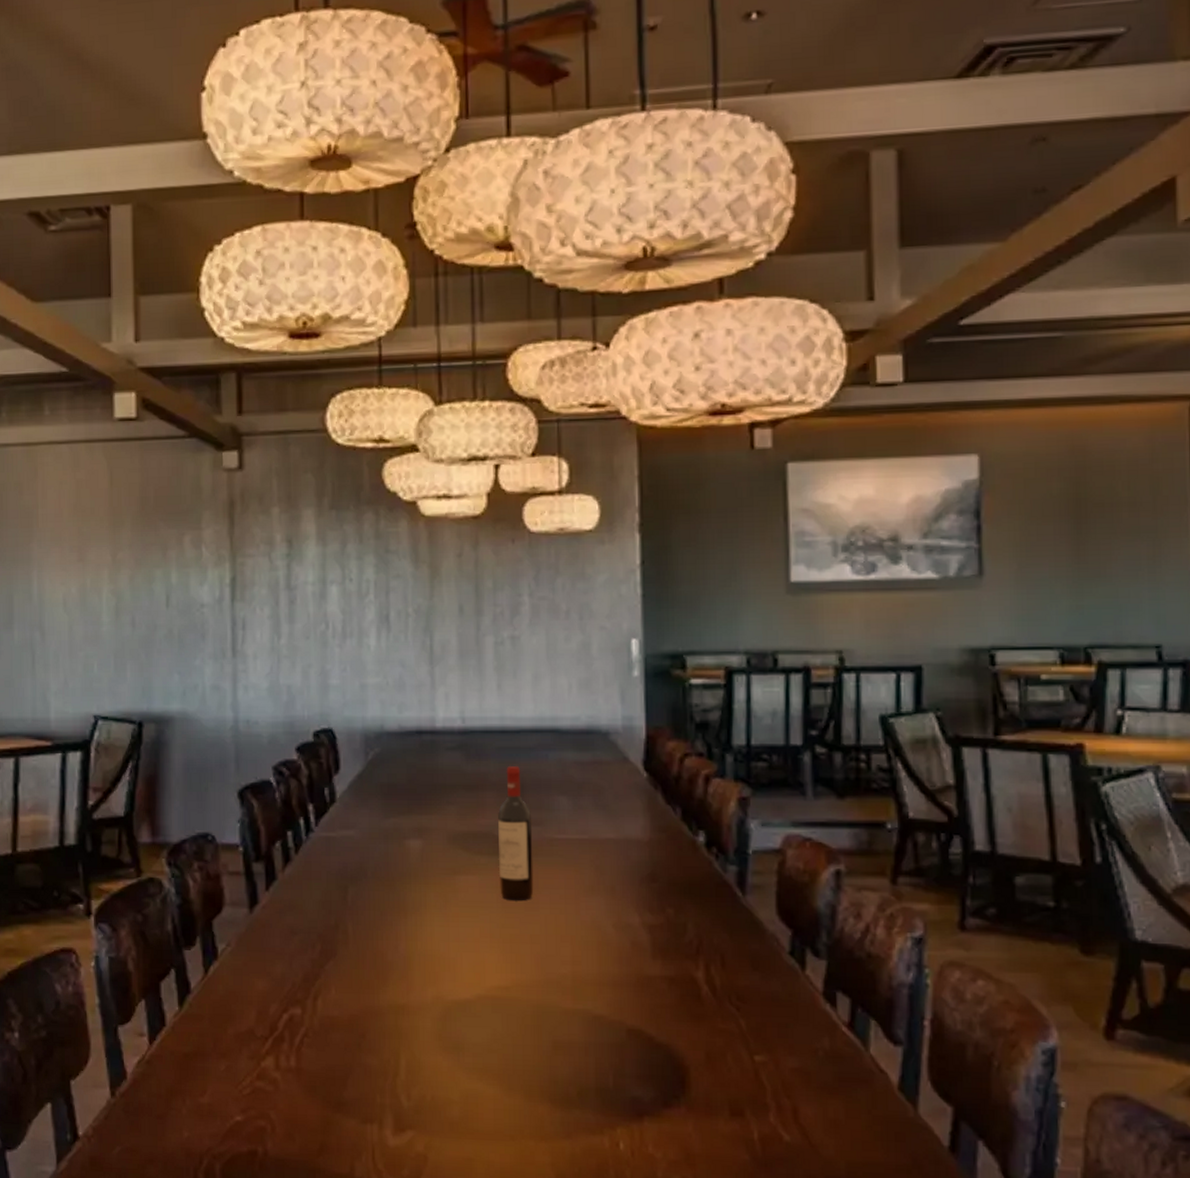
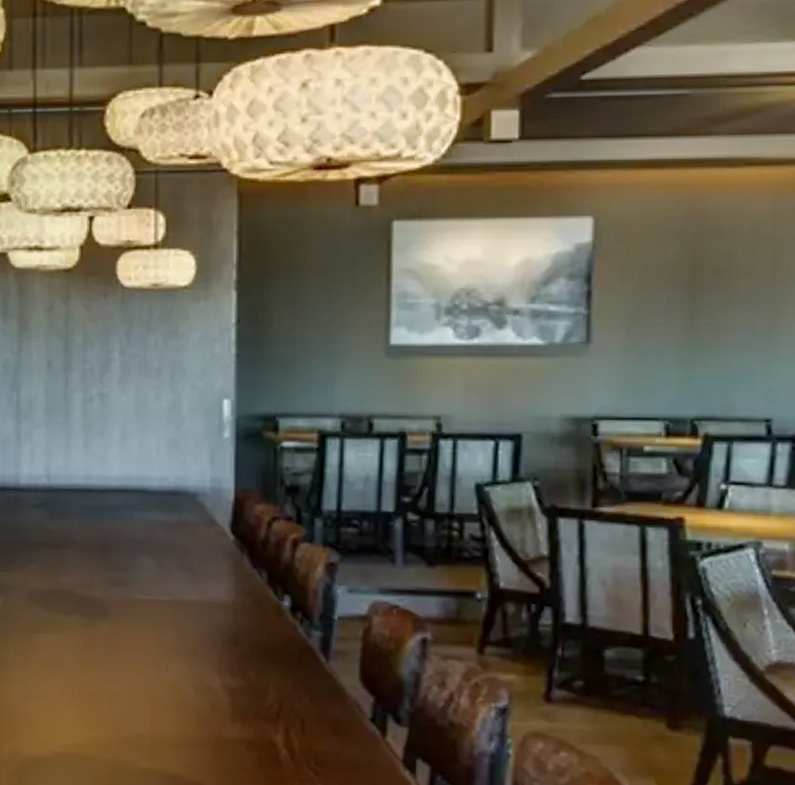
wine bottle: present [498,766,534,900] -> none [79,525,115,660]

